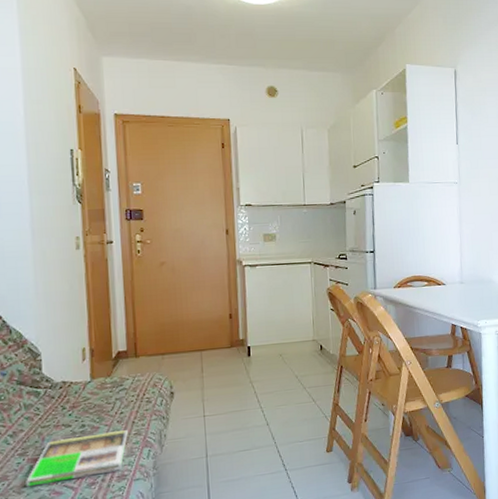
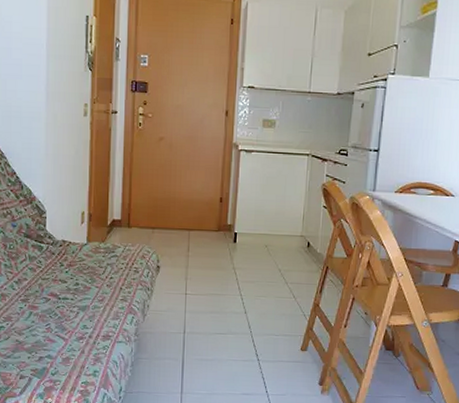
magazine: present [26,430,128,487] -> none [26,293,115,331]

